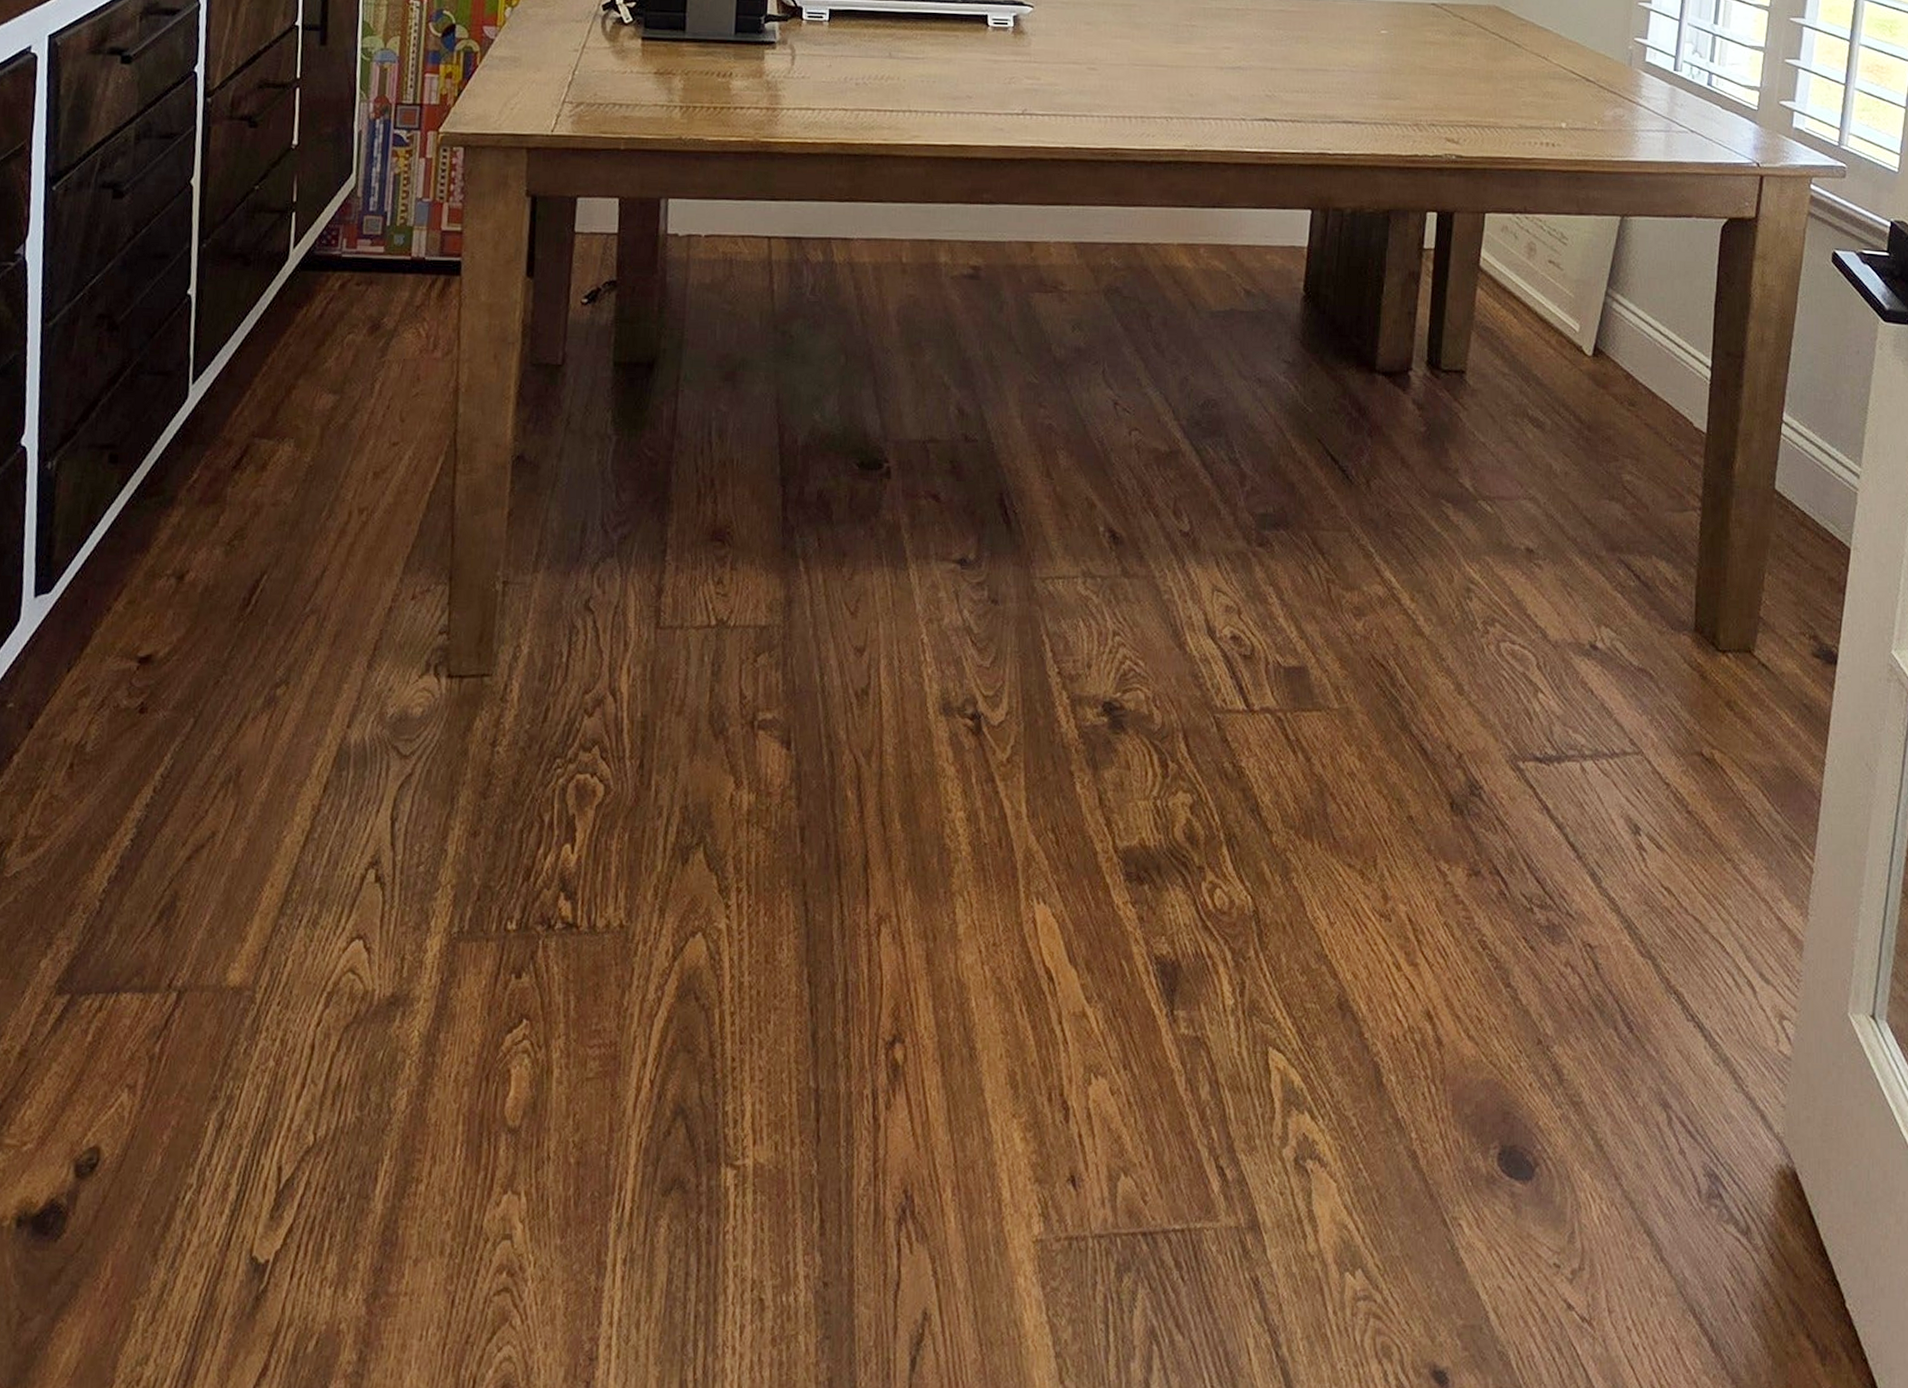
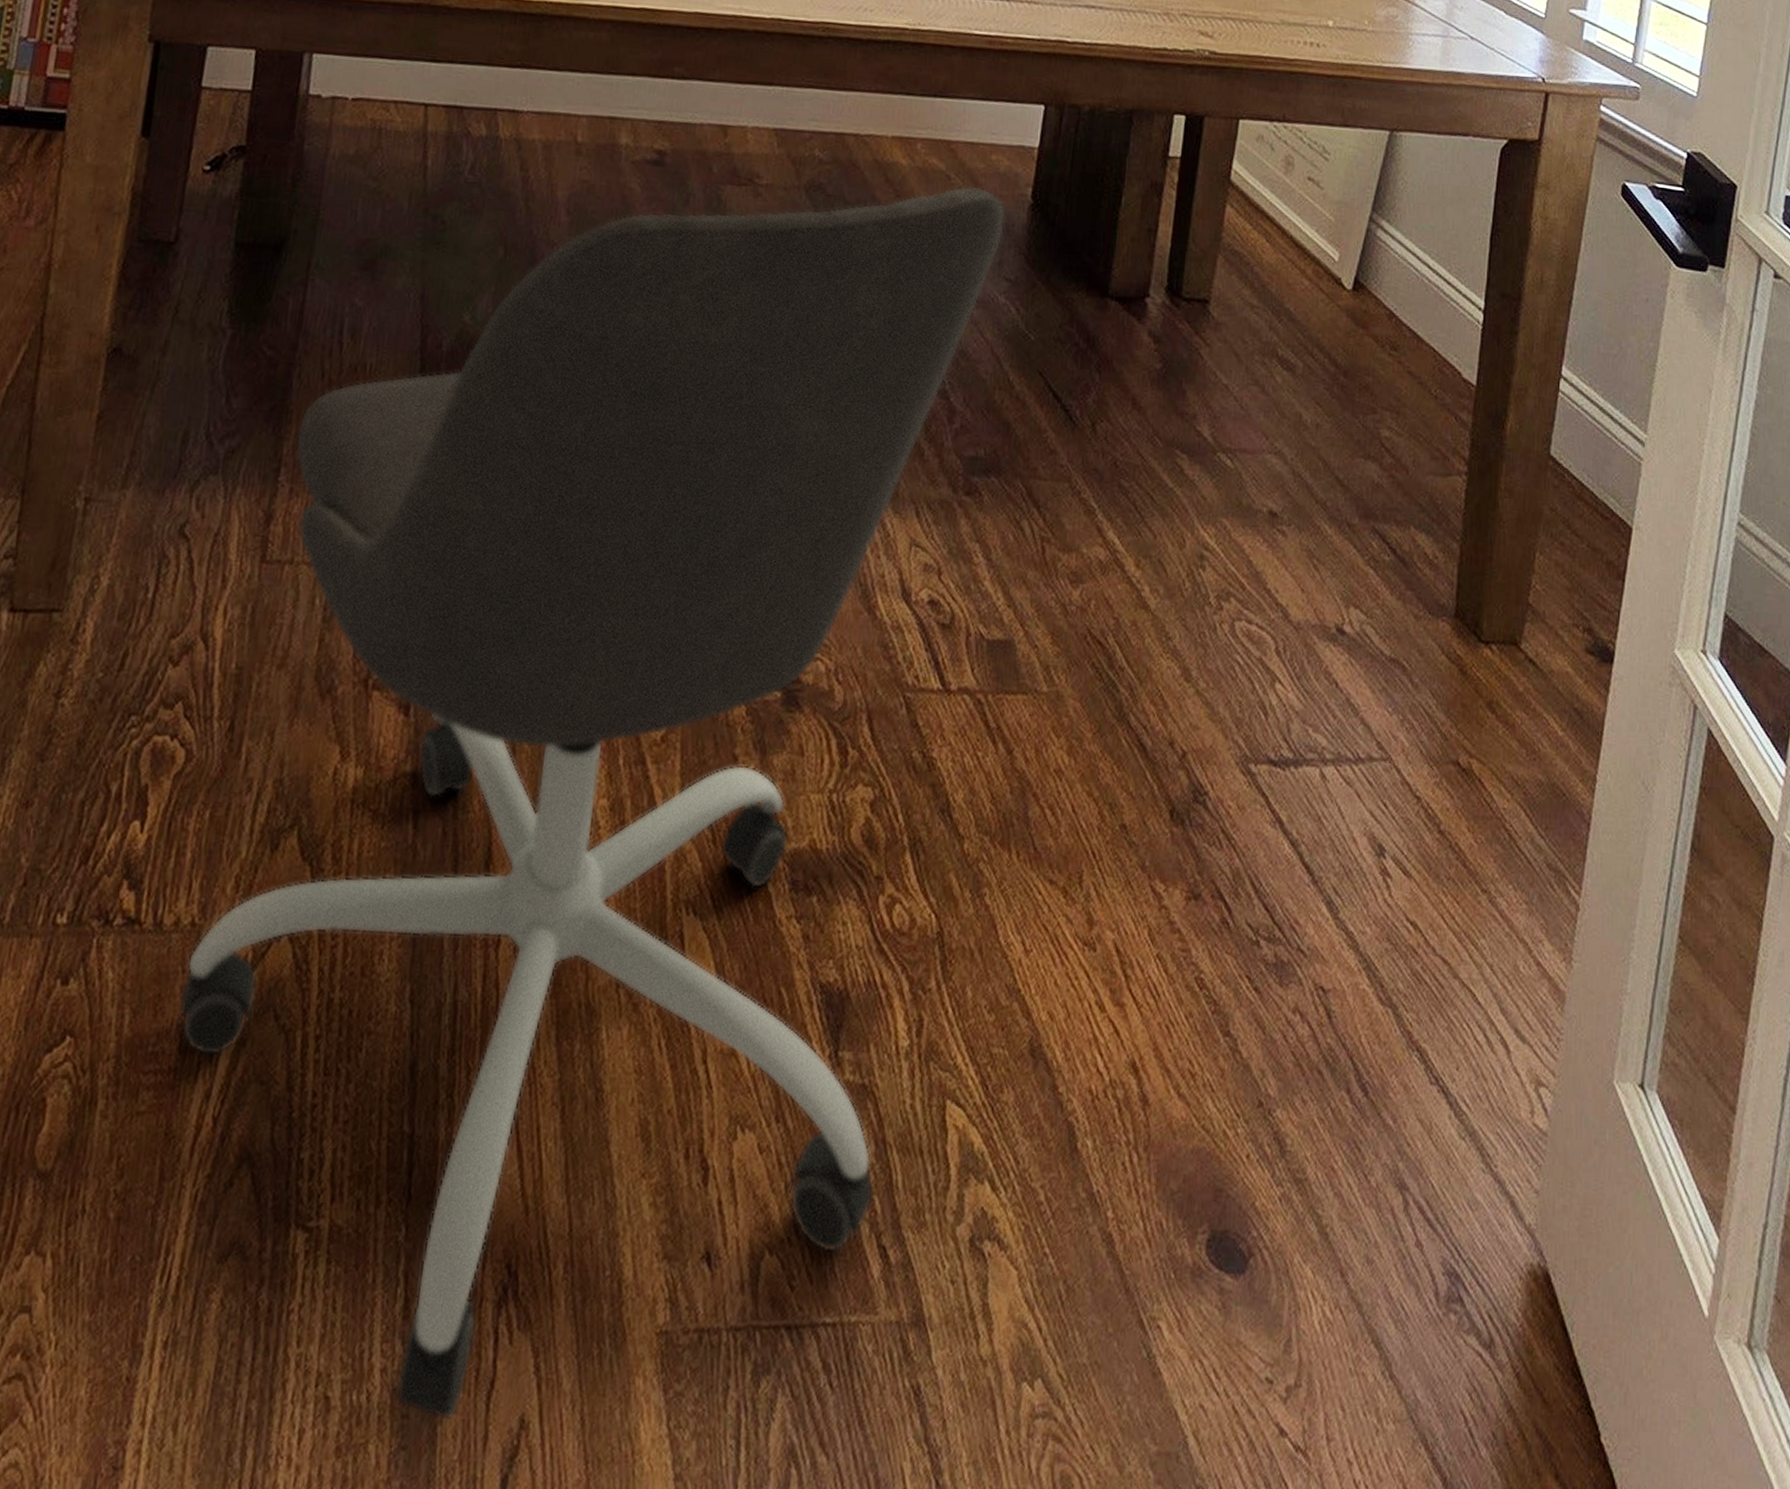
office chair: none [613,283,1282,1315] -> present [176,185,1007,1421]

